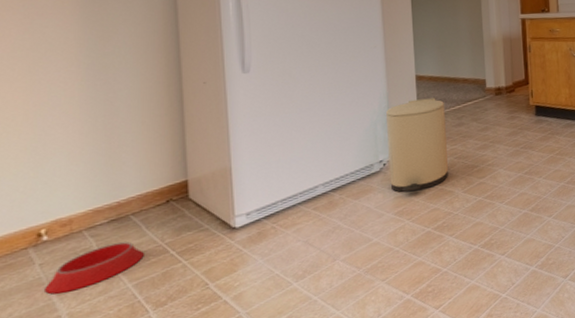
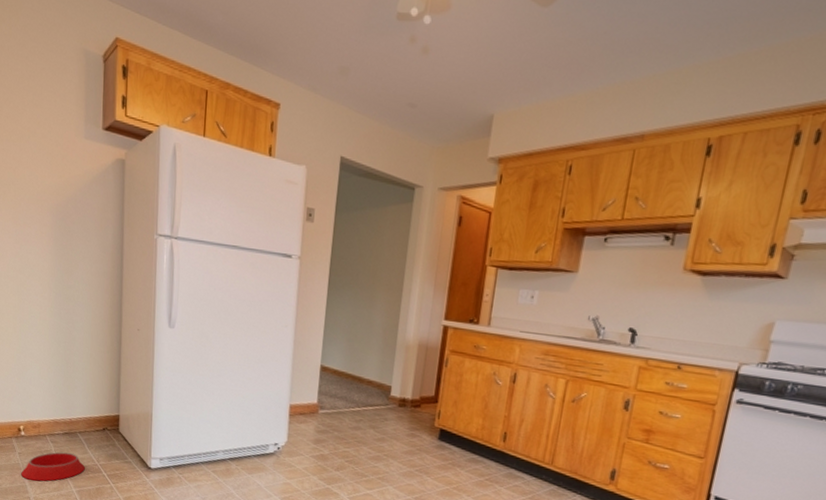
pedal bin: present [386,97,448,193] -> none [281,390,345,484]

